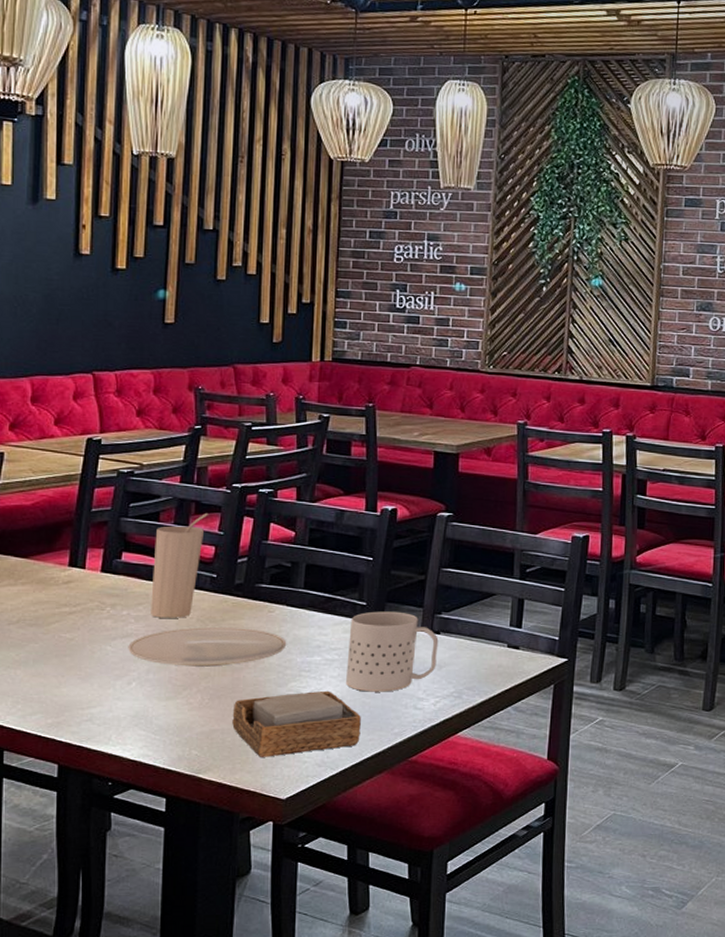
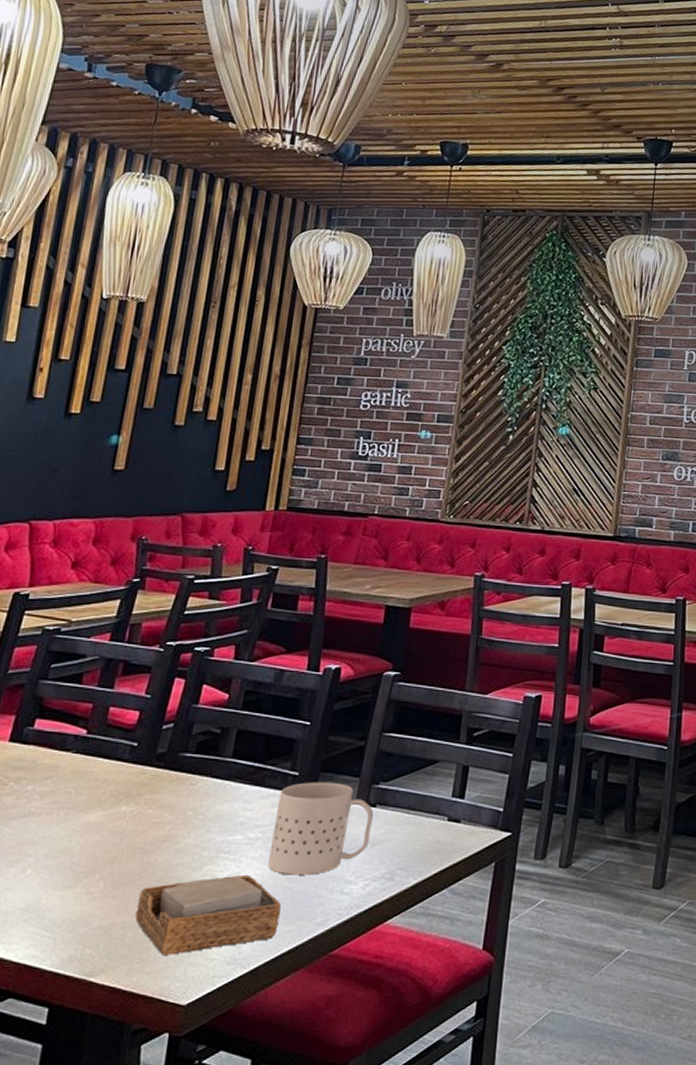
plate: present [128,626,287,667] -> none [28,802,207,849]
cup: present [151,512,208,618] -> none [59,673,136,793]

